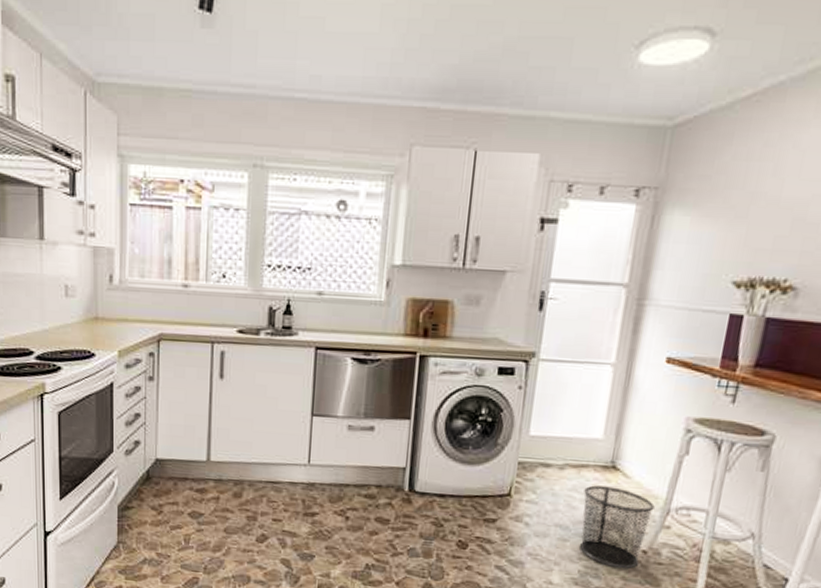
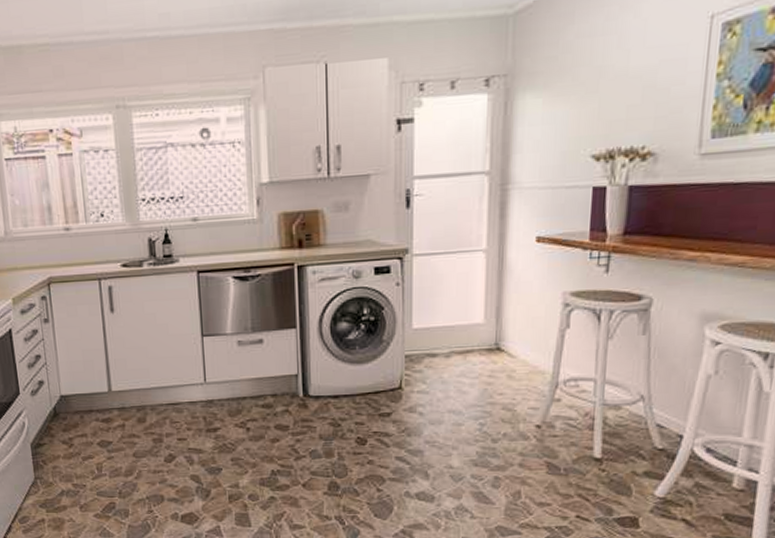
waste bin: present [580,485,655,569] -> none [472,368,543,446]

